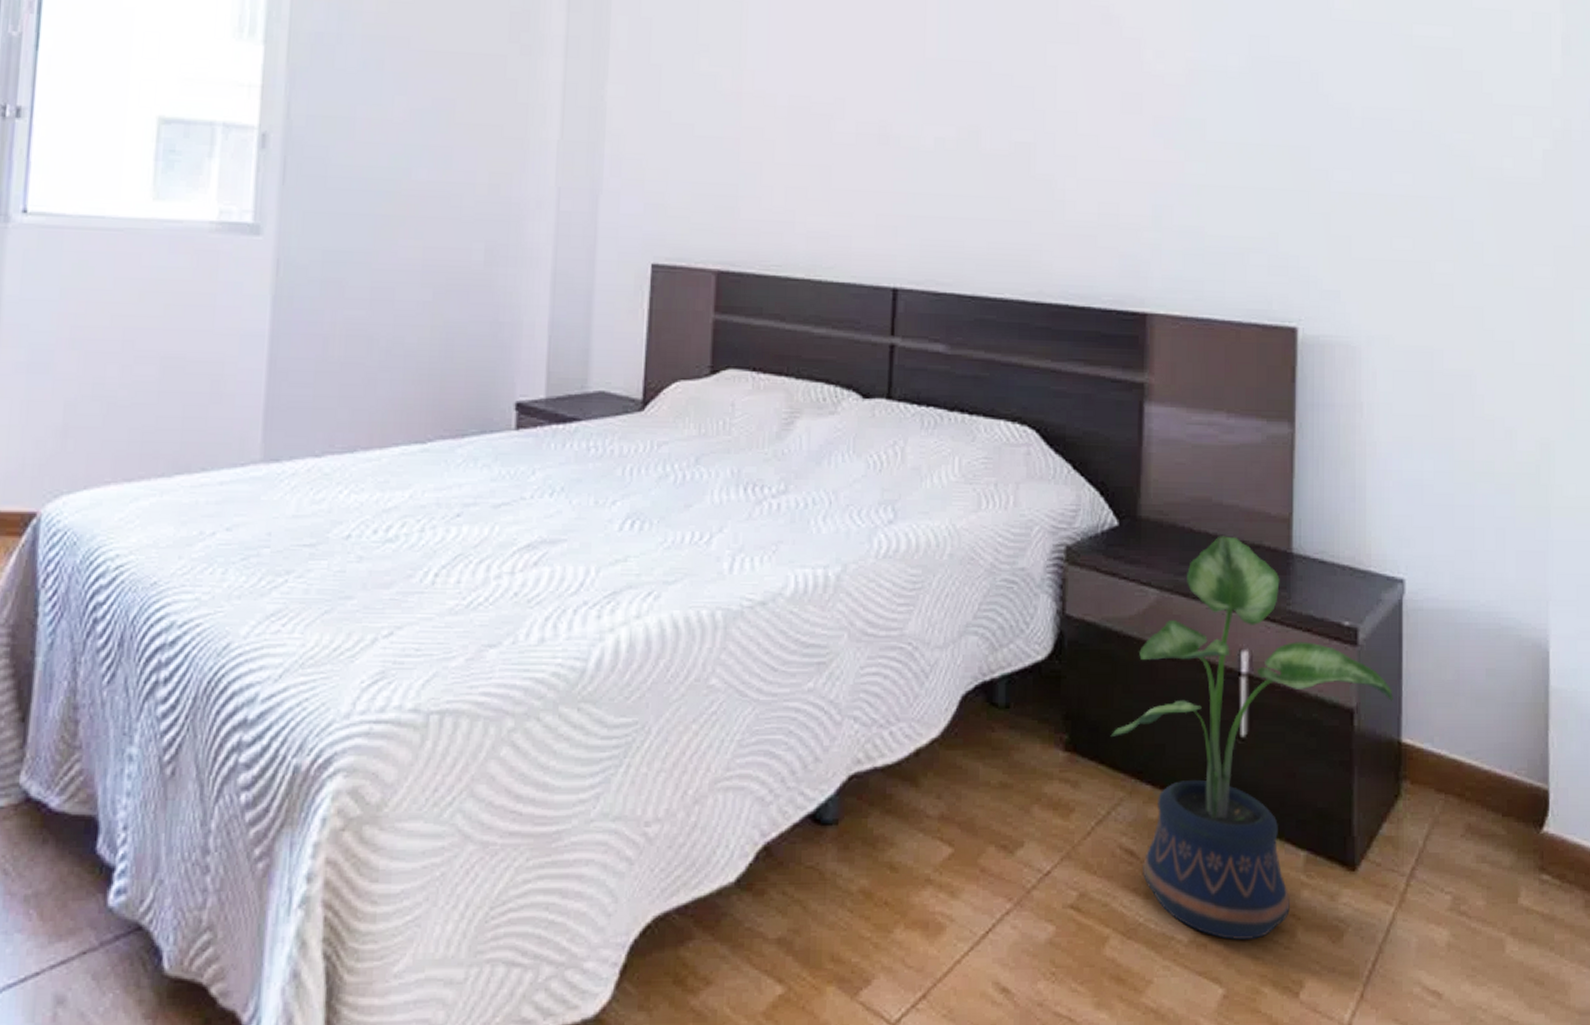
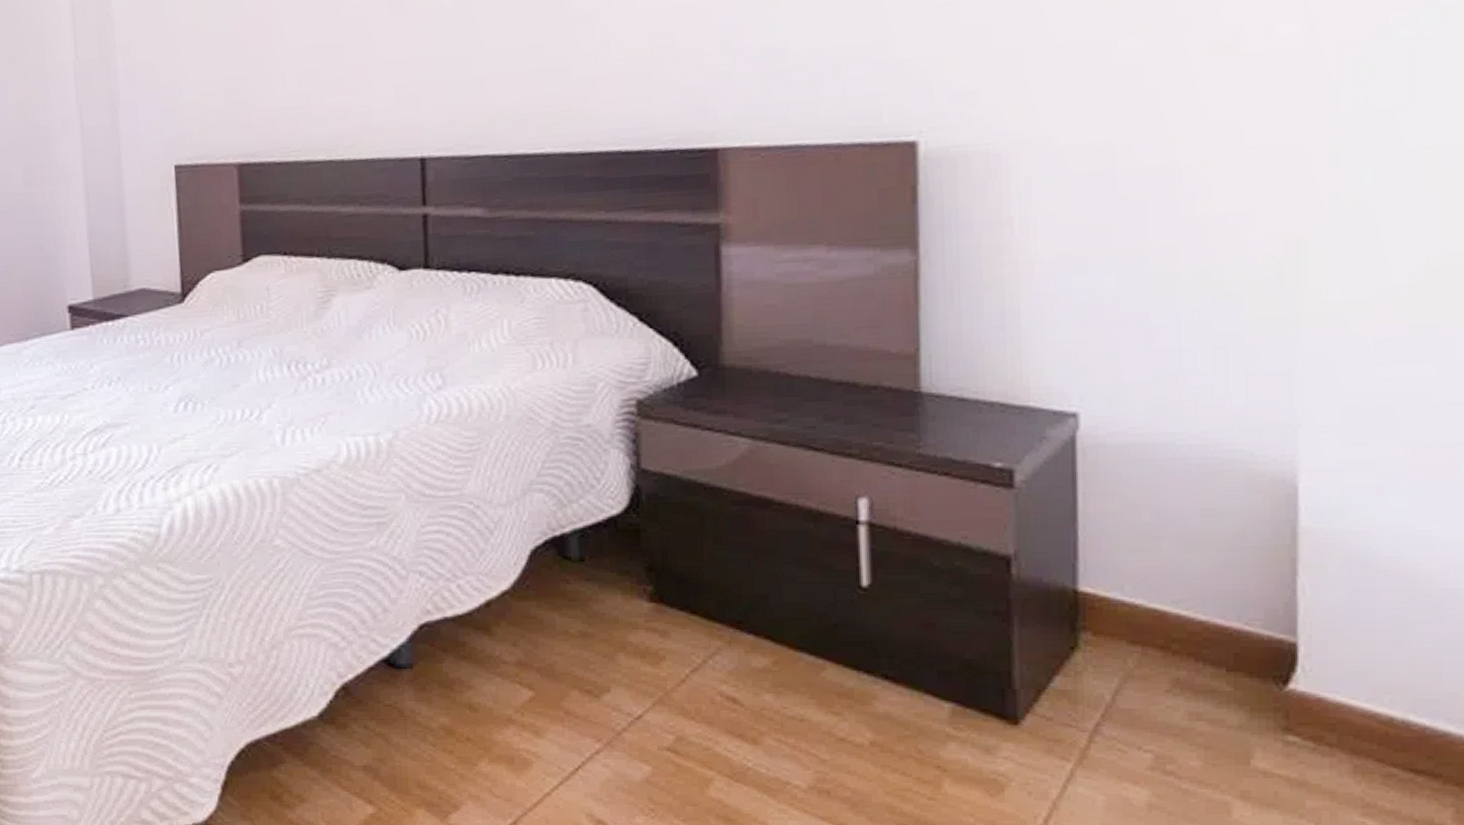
potted plant: present [1110,536,1393,940] -> none [702,378,1066,788]

